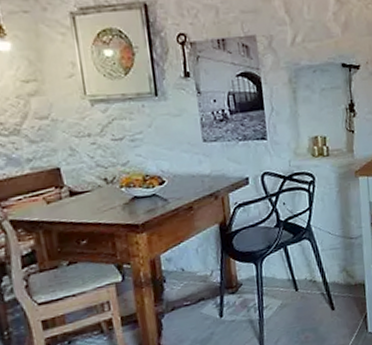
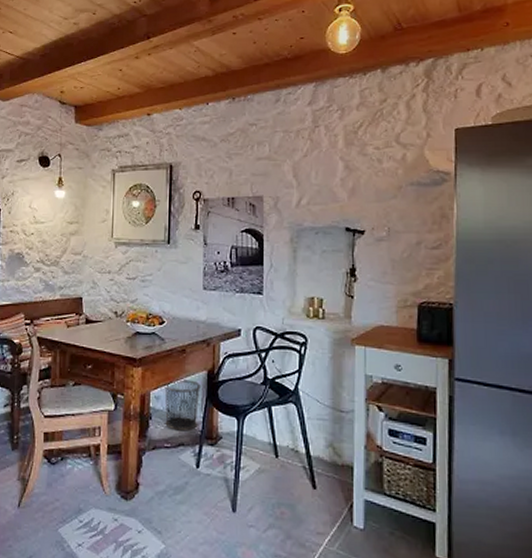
waste bin: none [175,235,215,288] -> present [164,379,202,431]

